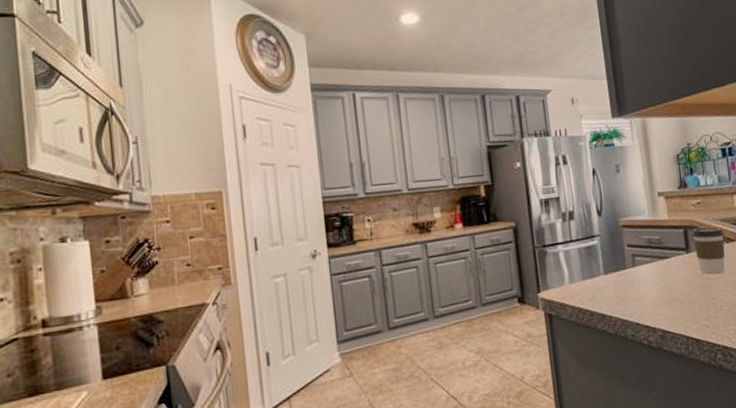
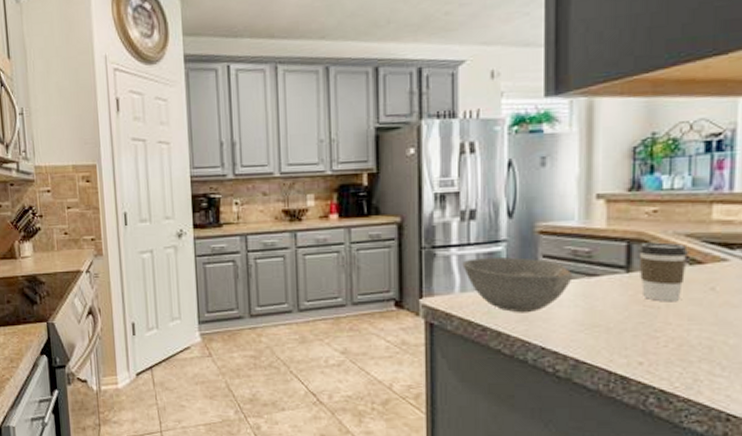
bowl: none [568,248,651,296] -> present [462,256,573,313]

